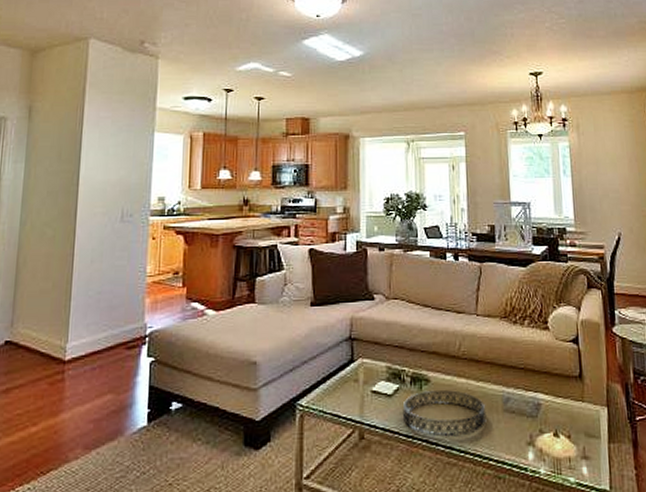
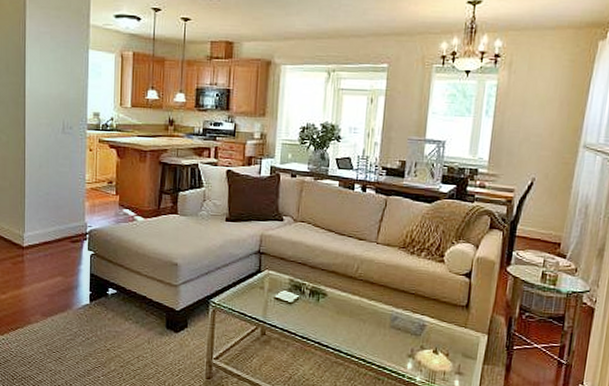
decorative tray: present [402,390,487,437] -> none [299,303,375,343]

